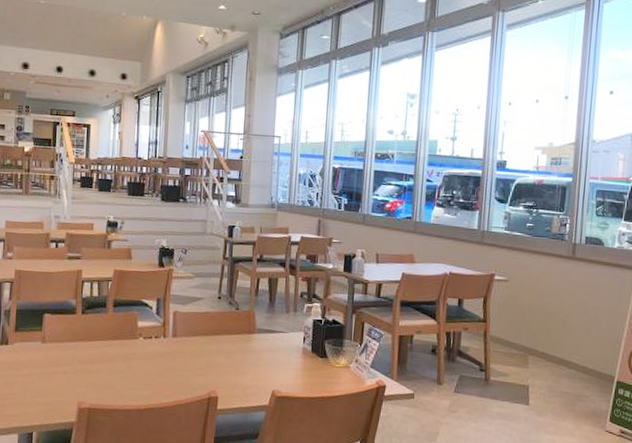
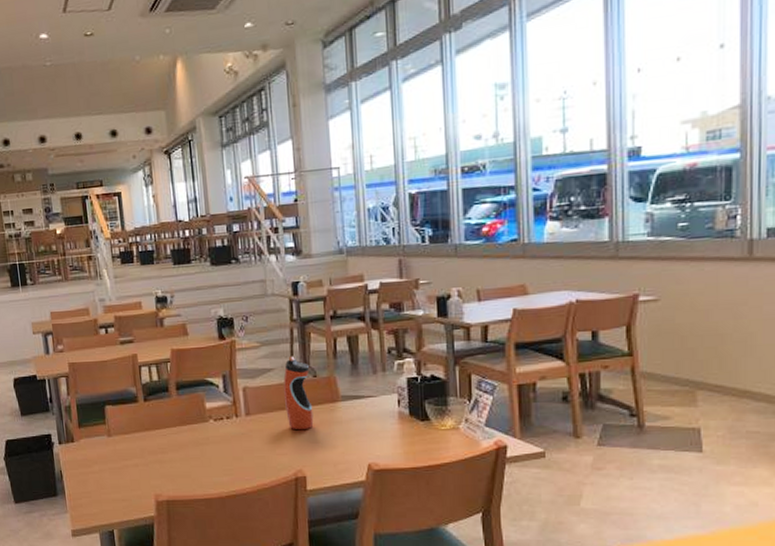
water bottle: none [208,289,233,356] -> present [283,356,314,431]

